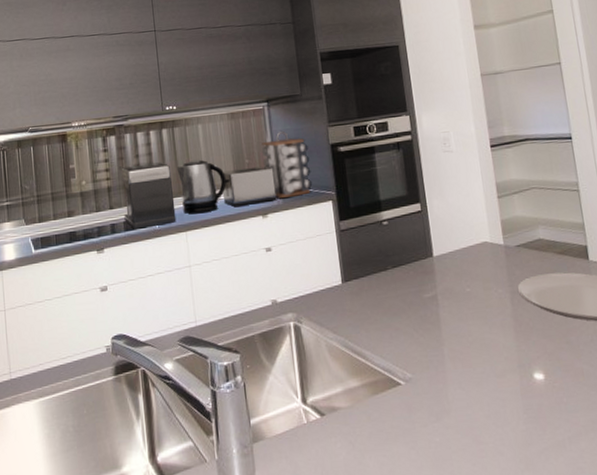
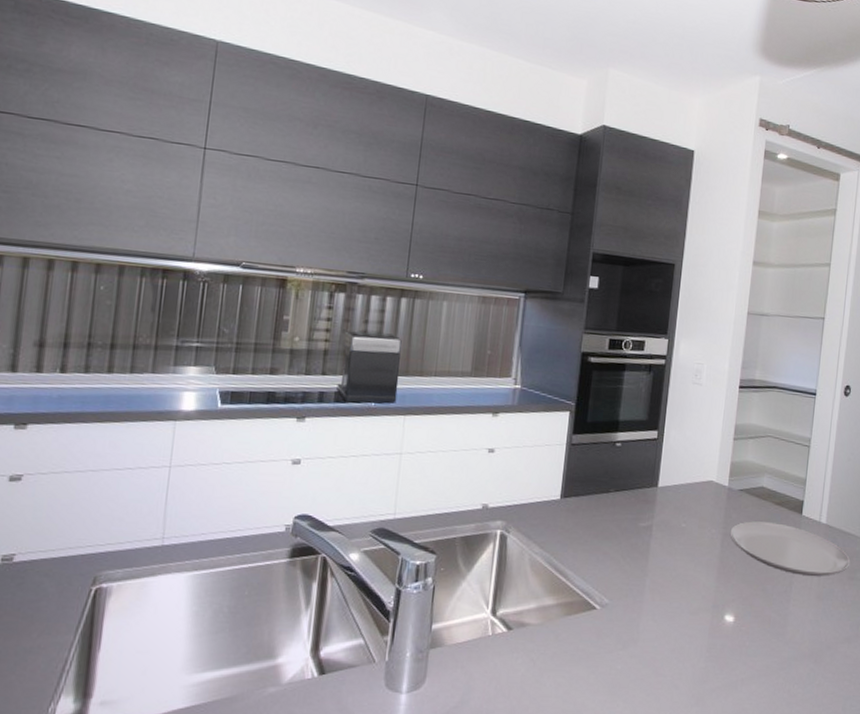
kettle: present [176,159,227,214] -> none [406,339,462,400]
toaster: present [222,166,277,207] -> none [453,358,516,401]
spice rack: present [261,130,311,199] -> none [506,327,556,401]

